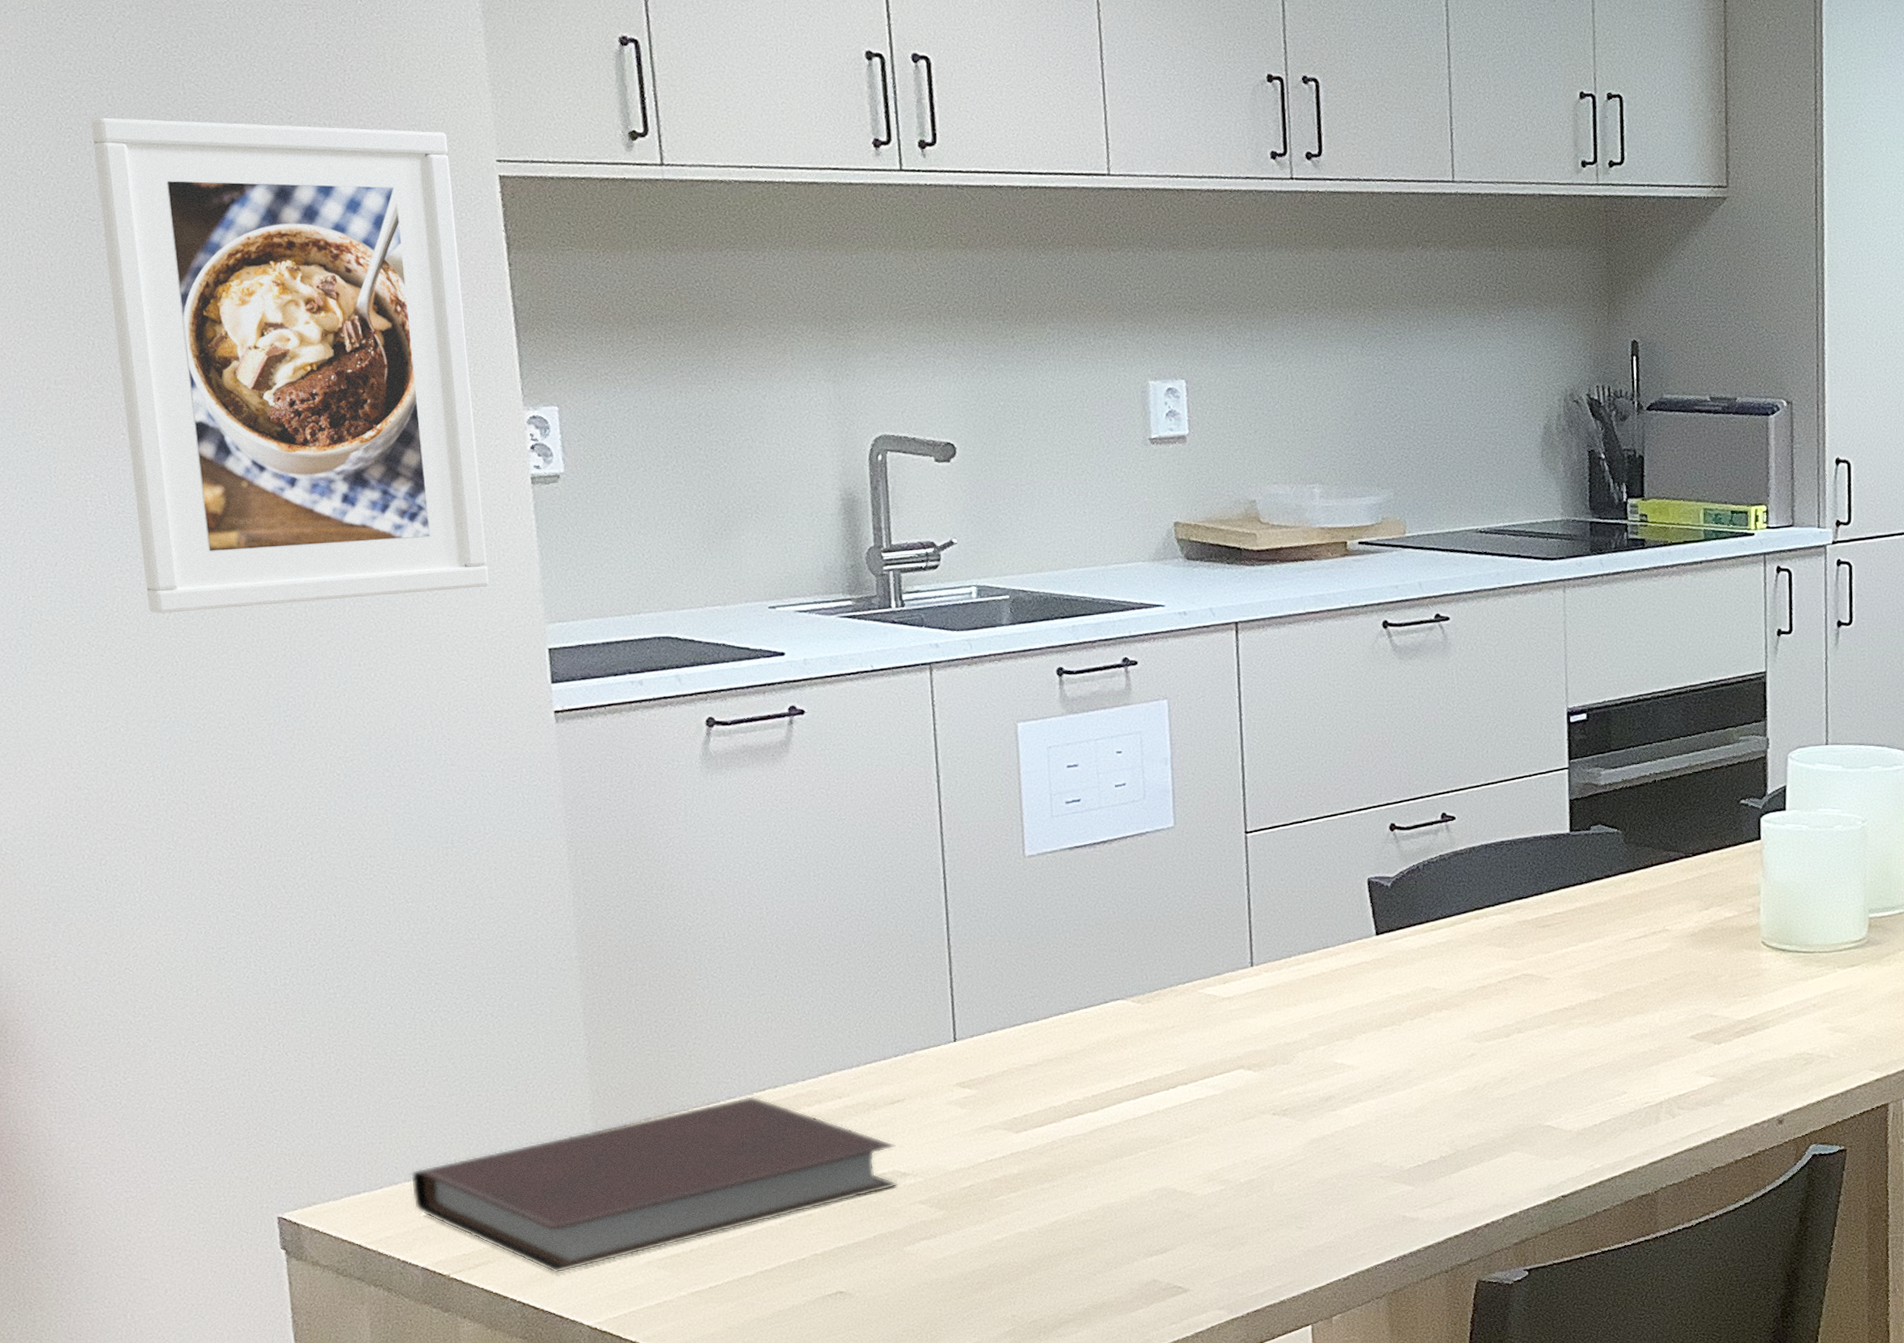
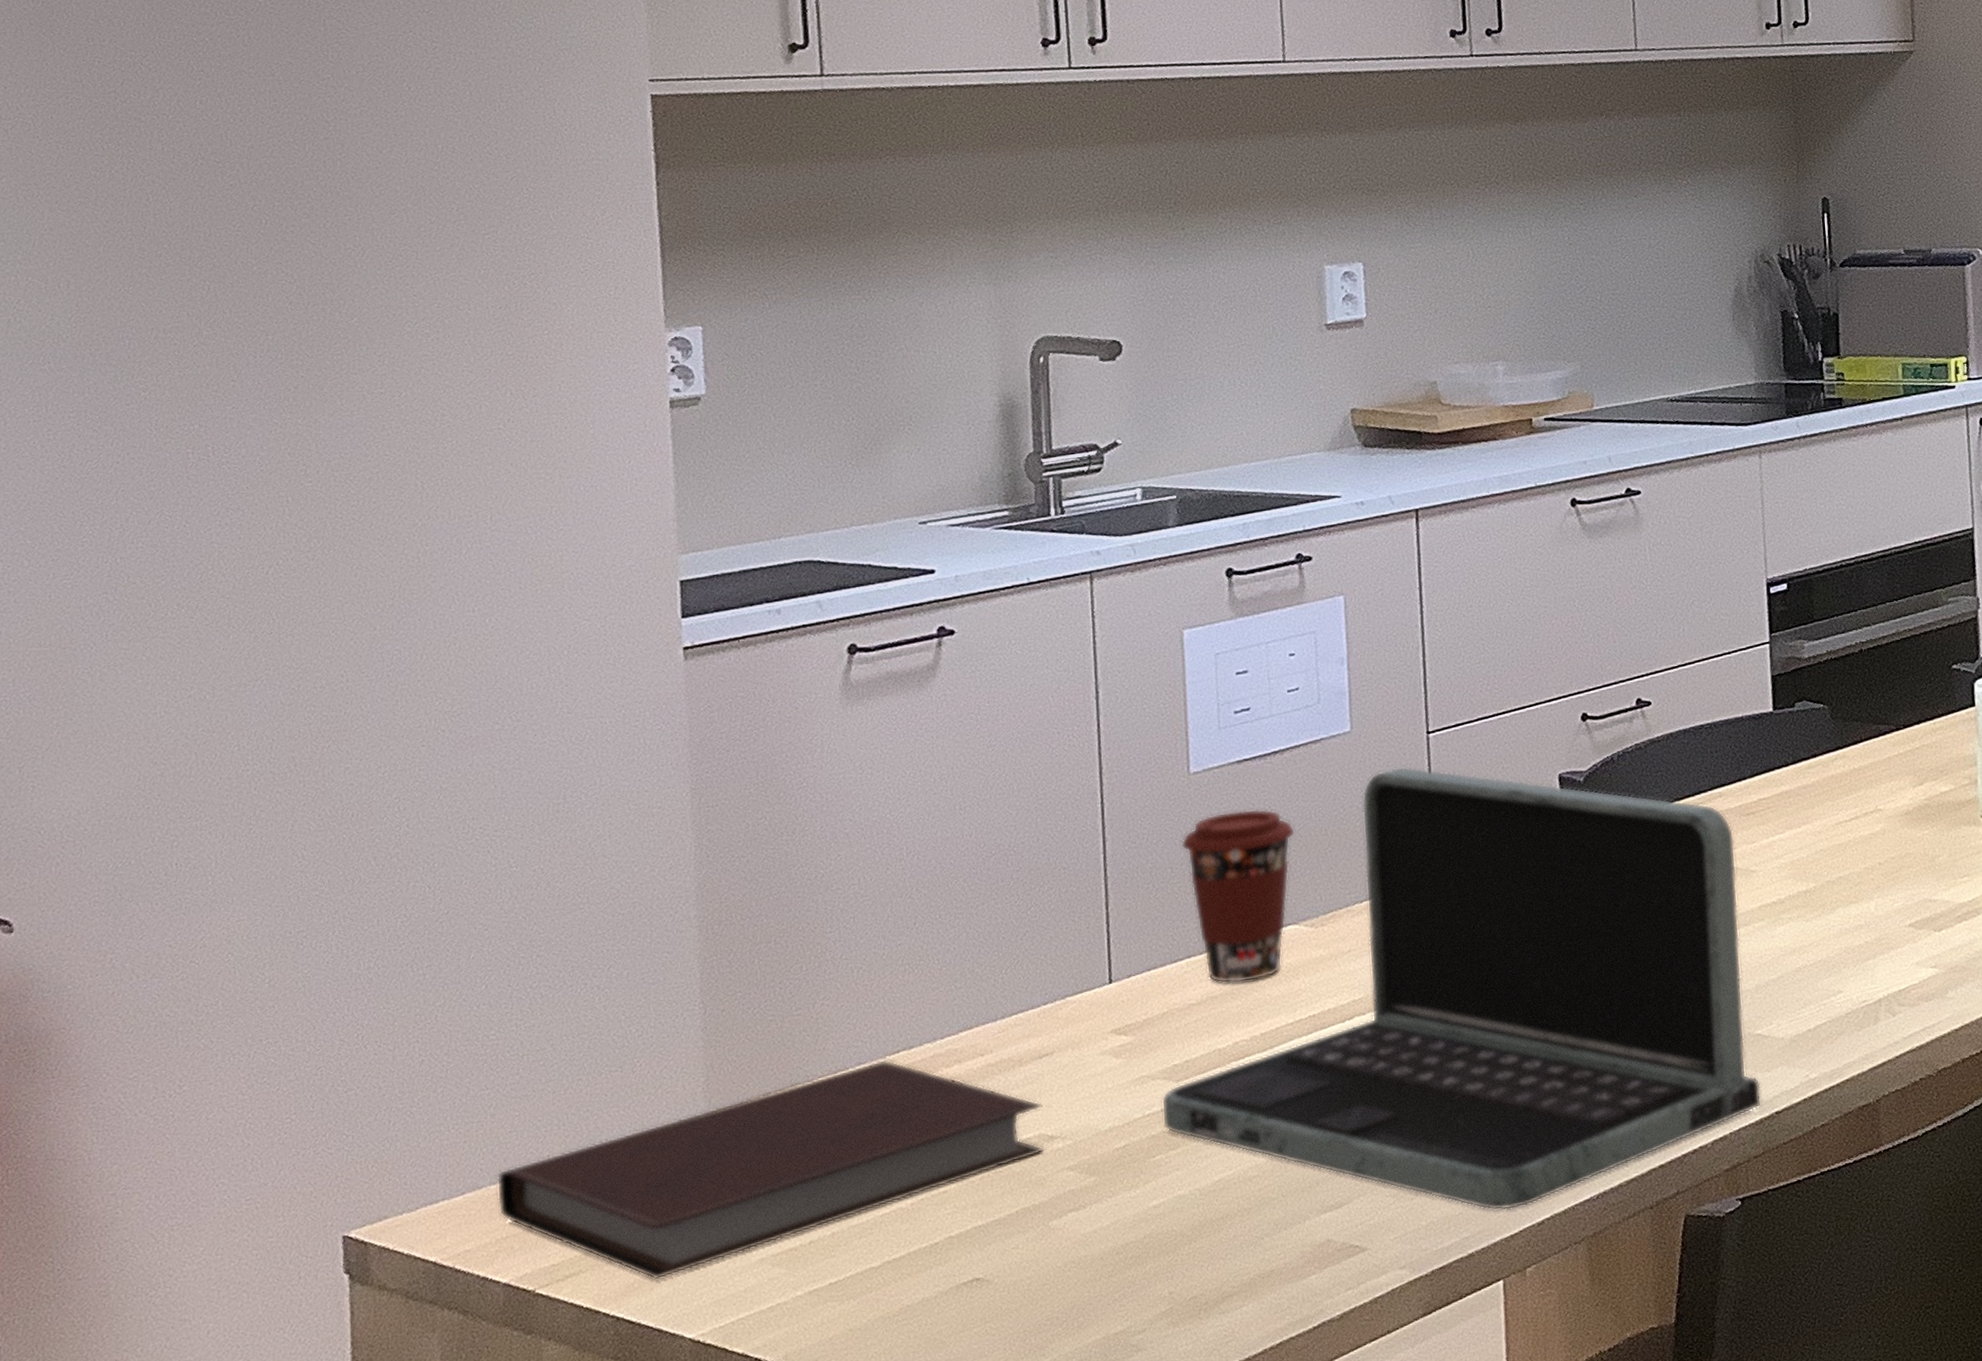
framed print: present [91,117,490,613] -> none [224,54,620,569]
laptop: none [1002,862,1550,1265] -> present [1161,766,1762,1211]
coffee cup: none [1017,892,1123,1049] -> present [1181,808,1295,984]

